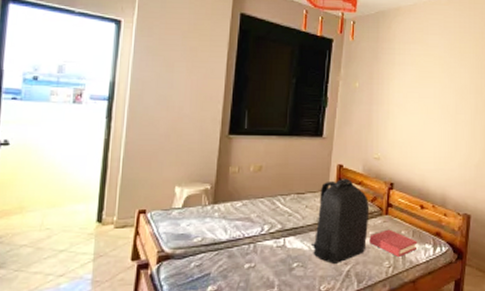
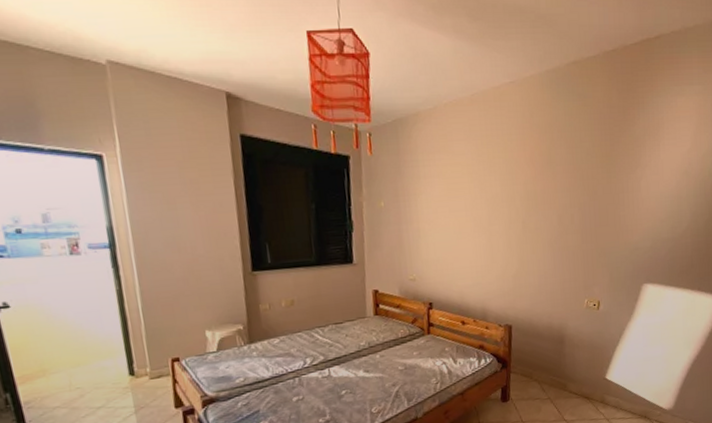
backpack: present [310,178,369,264] -> none [356,302,412,387]
hardback book: present [369,229,418,258] -> none [414,348,462,374]

